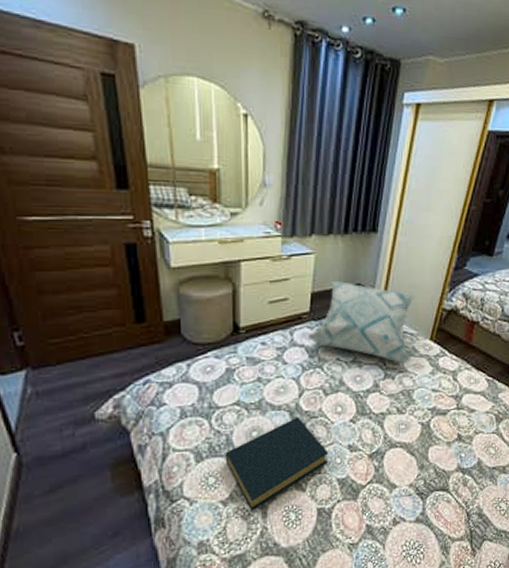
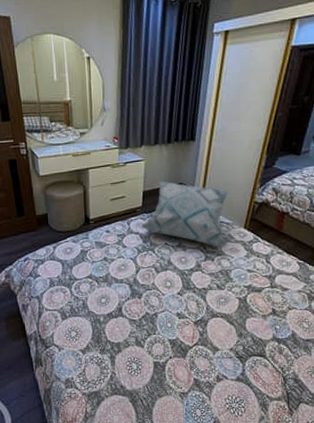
hardback book: present [225,416,329,511] -> none [82,288,161,359]

